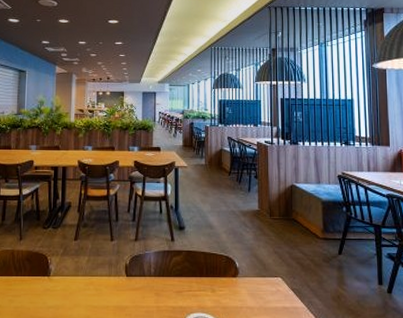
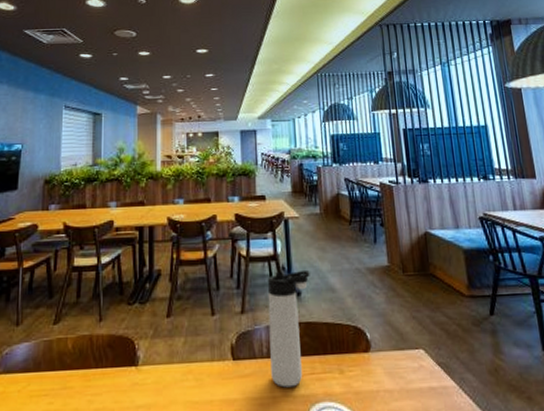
thermos bottle: none [157,209,193,300] -> present [267,269,310,388]

